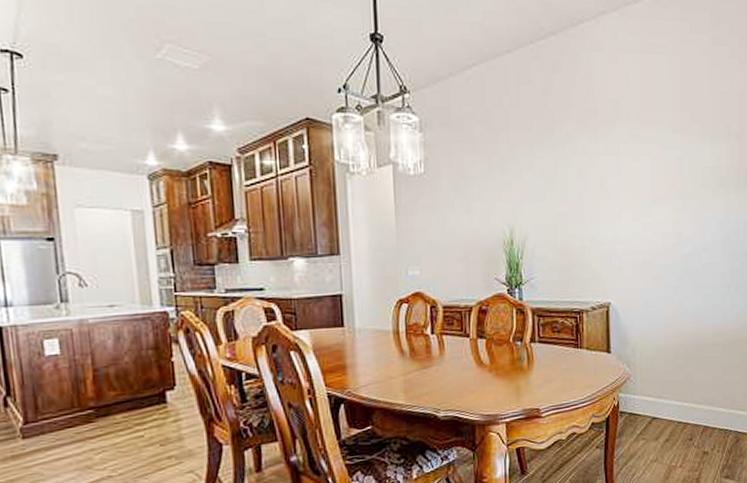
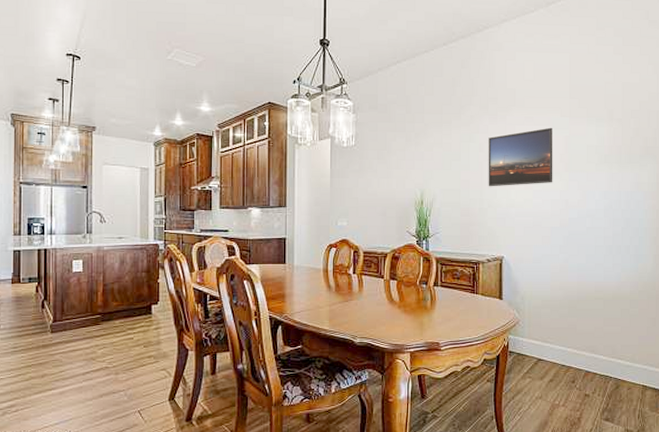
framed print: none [588,146,665,220] -> present [488,127,553,187]

